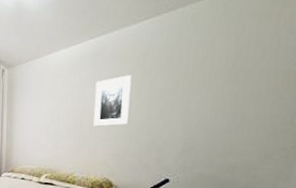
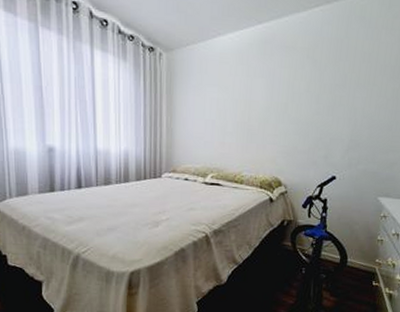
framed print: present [93,75,132,127] -> none [262,66,302,122]

